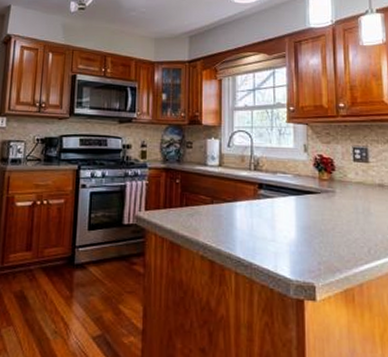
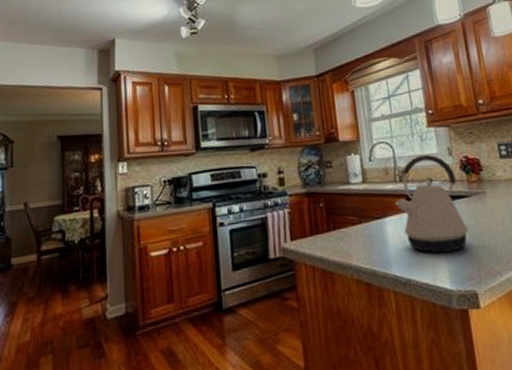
kettle: none [247,147,315,243] -> present [395,154,469,254]

